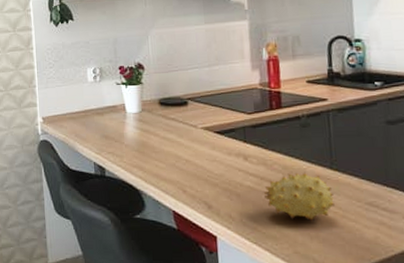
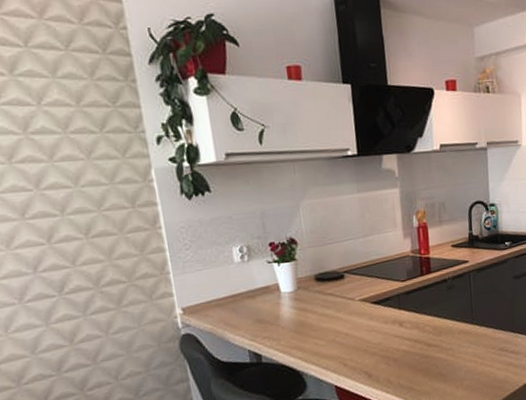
fruit: present [263,172,336,221] -> none [417,330,476,374]

